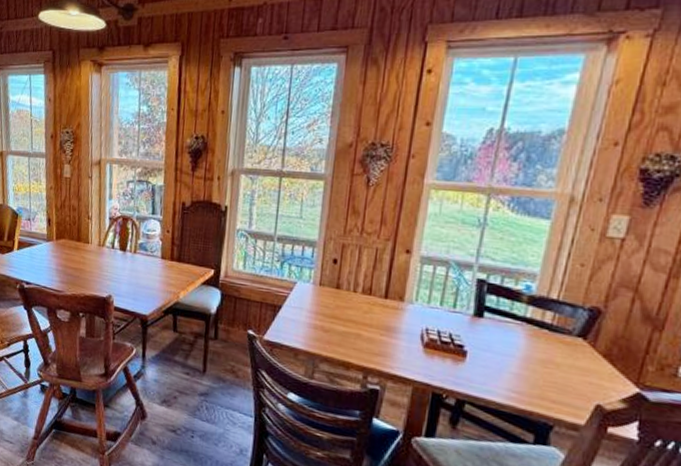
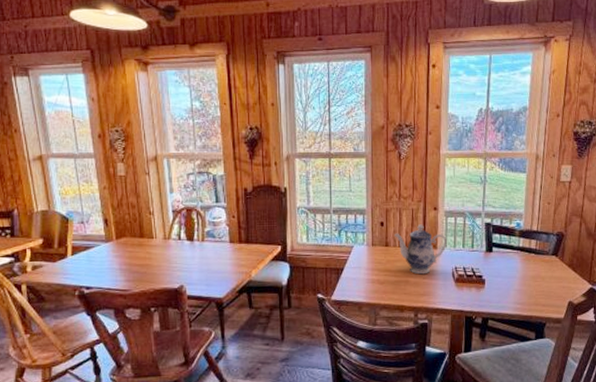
teapot: none [349,268,419,330] -> present [395,224,447,275]

